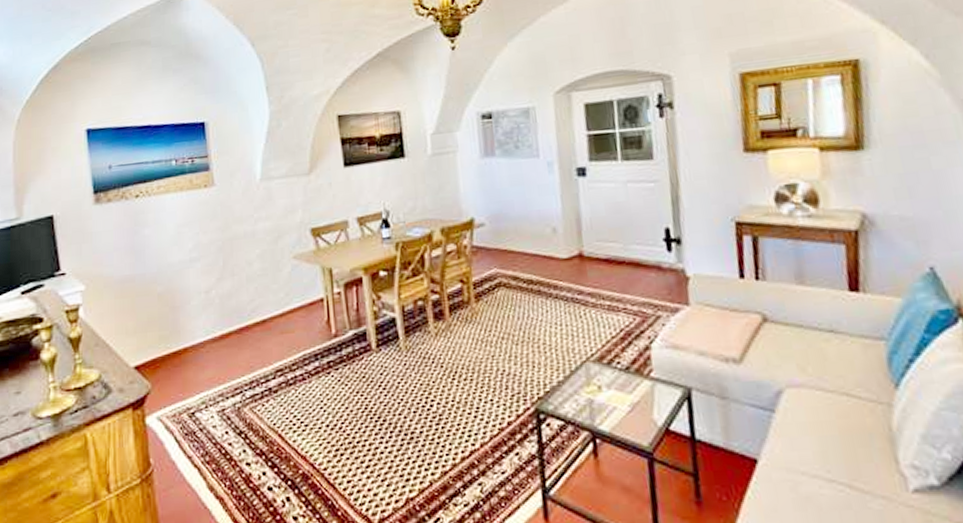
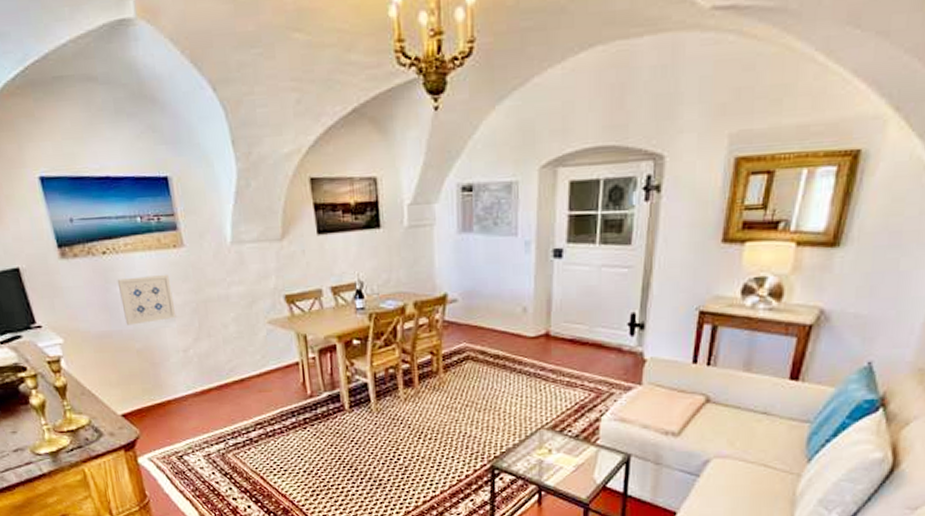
wall art: none [146,213,202,268] -> present [117,274,177,325]

